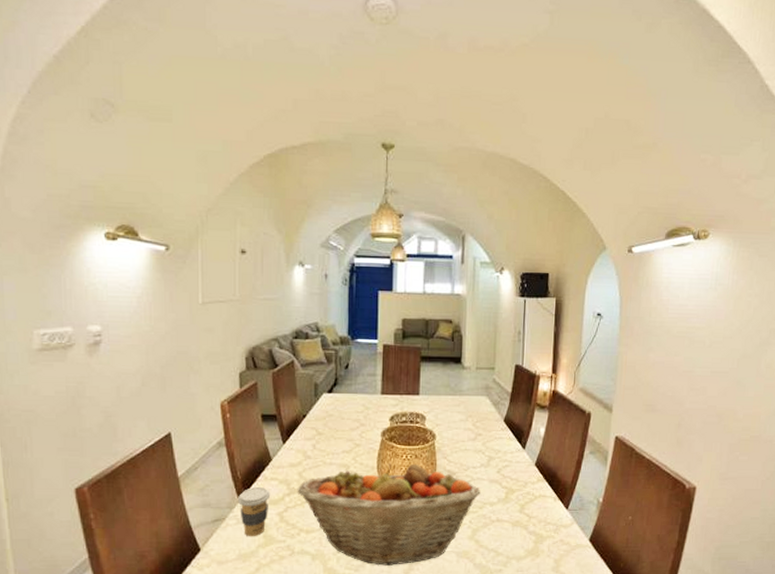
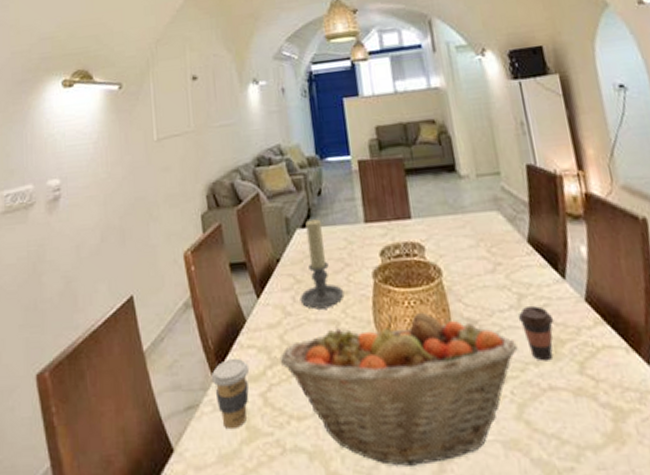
candle holder: none [319,387,356,456] -> present [300,219,345,310]
coffee cup: none [485,466,511,503] -> present [518,306,554,361]

